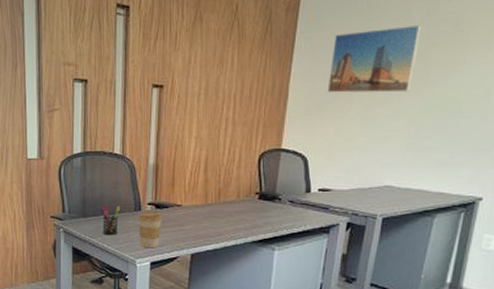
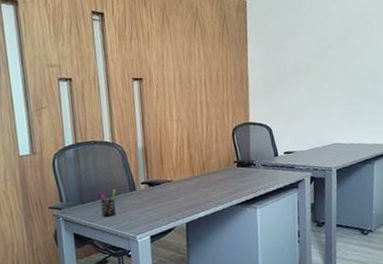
coffee cup: present [138,212,163,248] -> none [134,189,157,224]
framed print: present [327,25,422,93] -> none [277,18,340,74]

